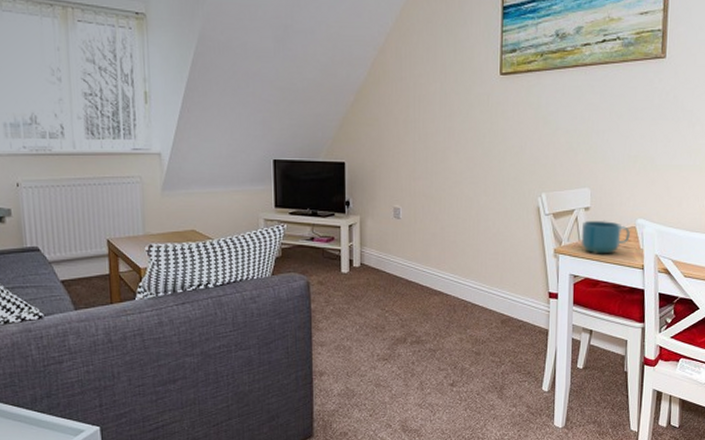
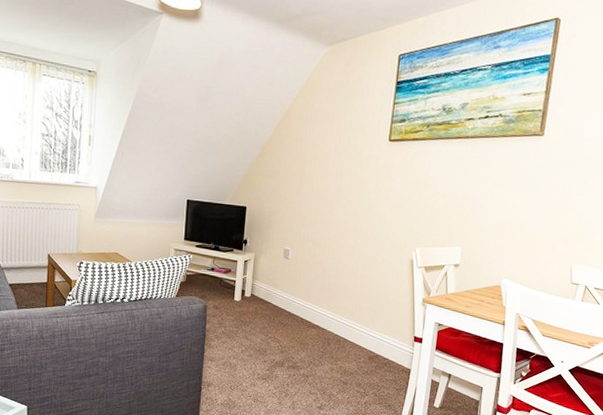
cup: present [581,220,630,254] -> none [447,276,495,308]

